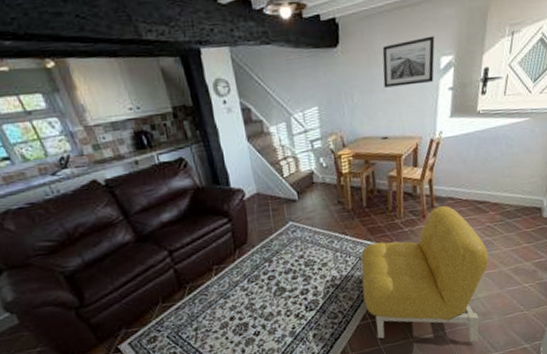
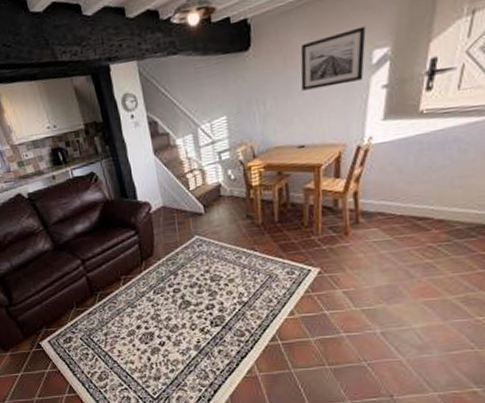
armchair: present [361,206,489,342] -> none [271,222,429,378]

